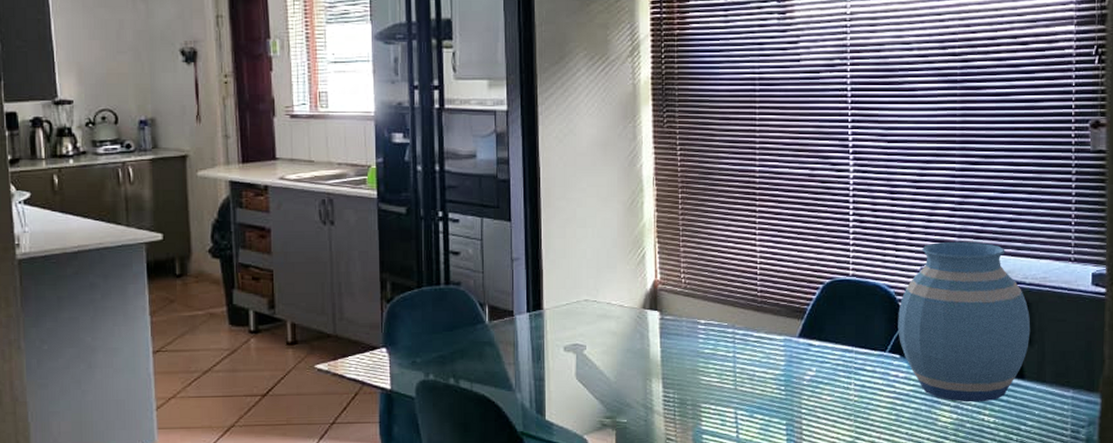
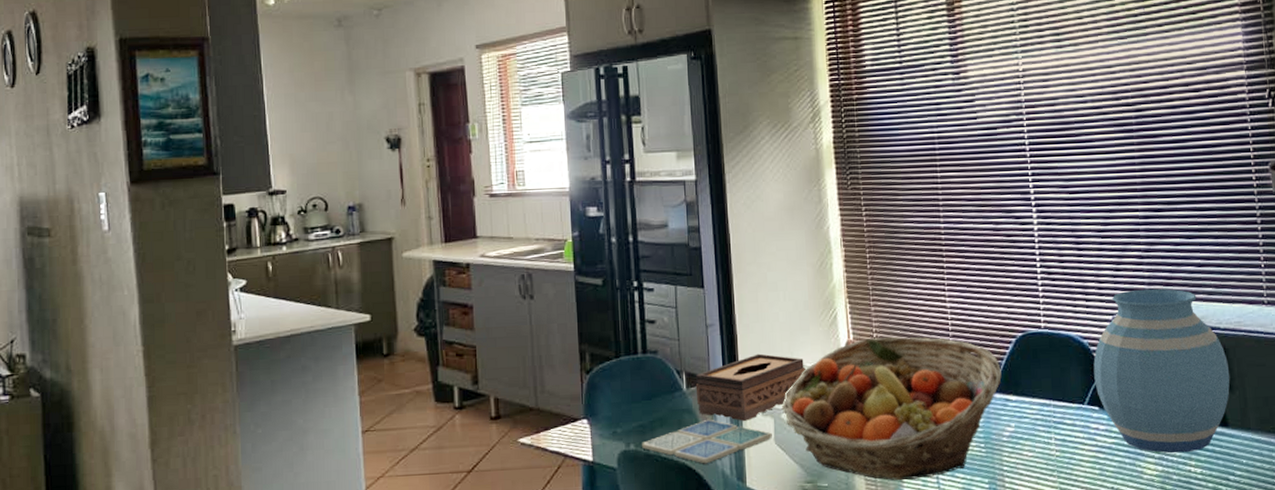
drink coaster: none [442,352,574,396] -> present [642,419,772,464]
tissue box: none [498,289,611,355] -> present [695,353,806,421]
fruit basket: none [584,278,806,420] -> present [781,336,1002,481]

